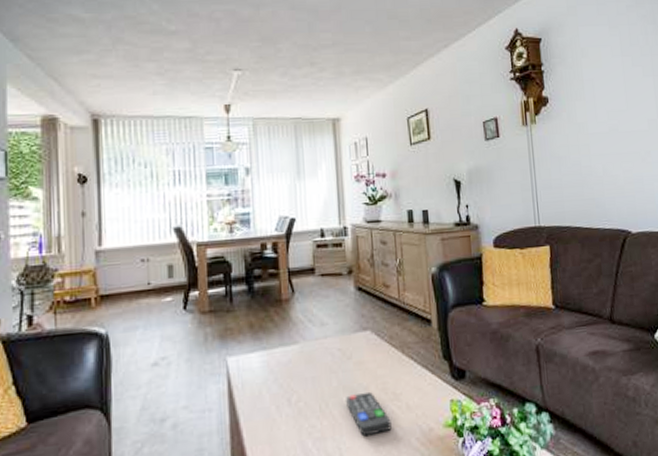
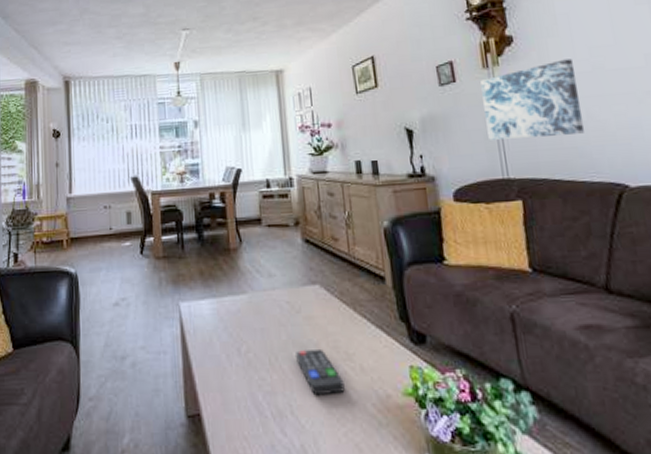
wall art: none [520,120,601,192] -> present [480,59,585,140]

